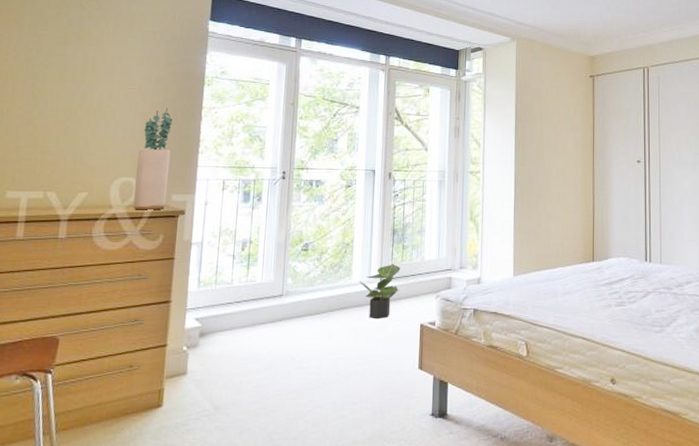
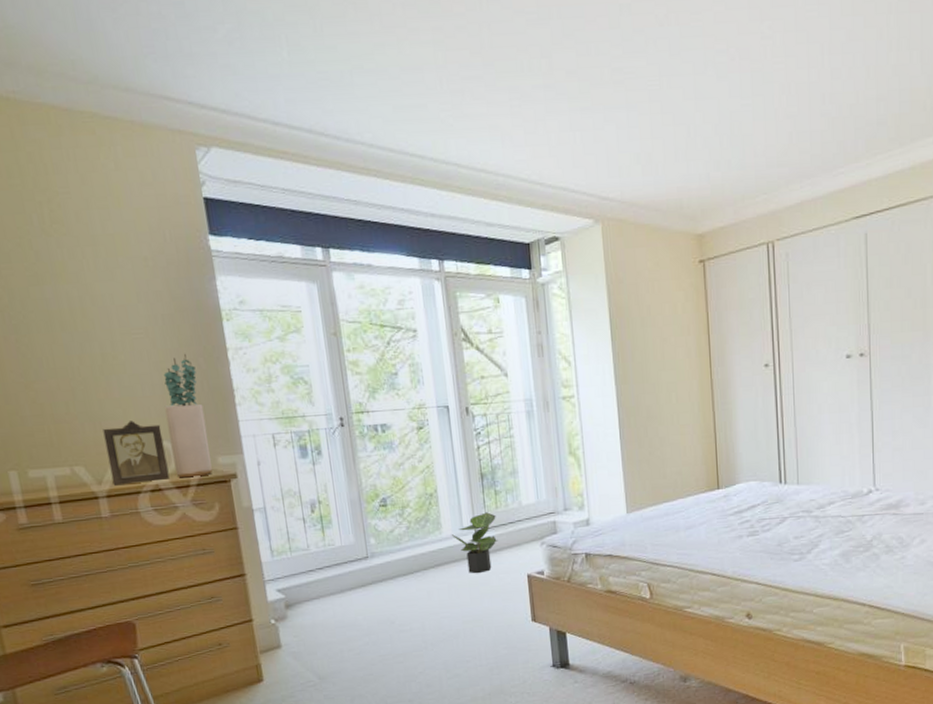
photo frame: none [76,158,131,212] -> present [102,421,170,486]

